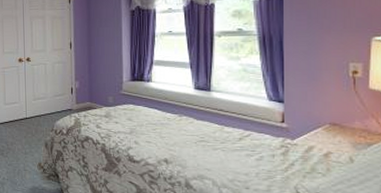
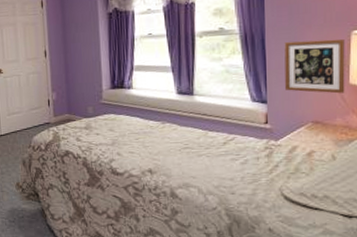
picture frame: none [303,44,365,98] -> present [284,39,345,94]

